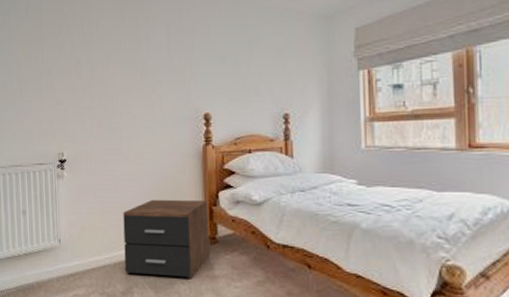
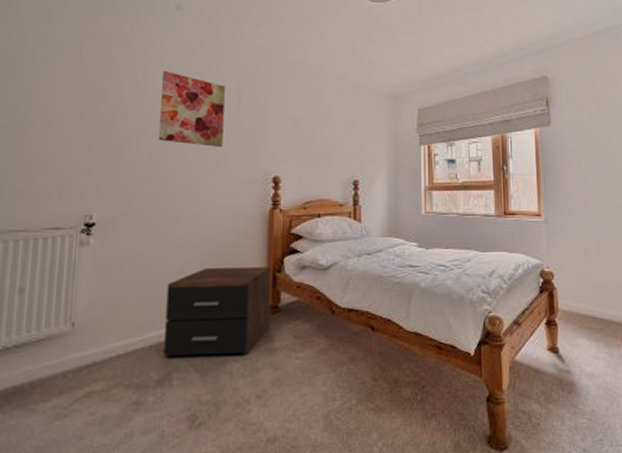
wall art: none [103,19,157,88] -> present [158,70,225,147]

